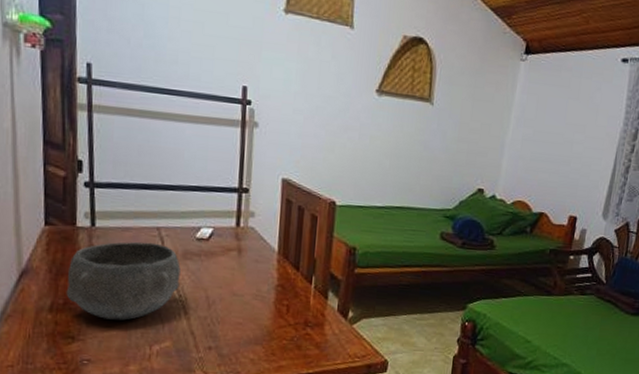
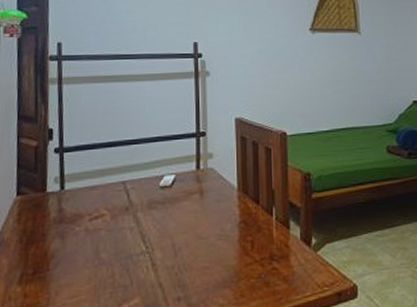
bowl: present [66,241,181,321] -> none [35,197,146,284]

